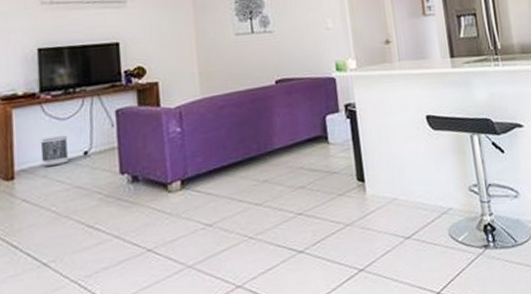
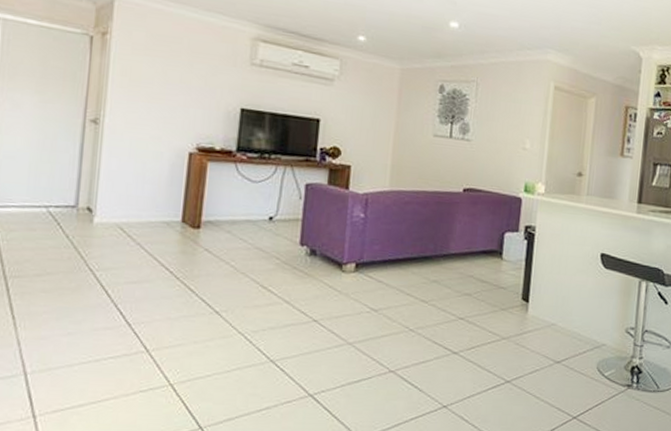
wastebasket: present [40,135,70,167] -> none [227,195,257,224]

